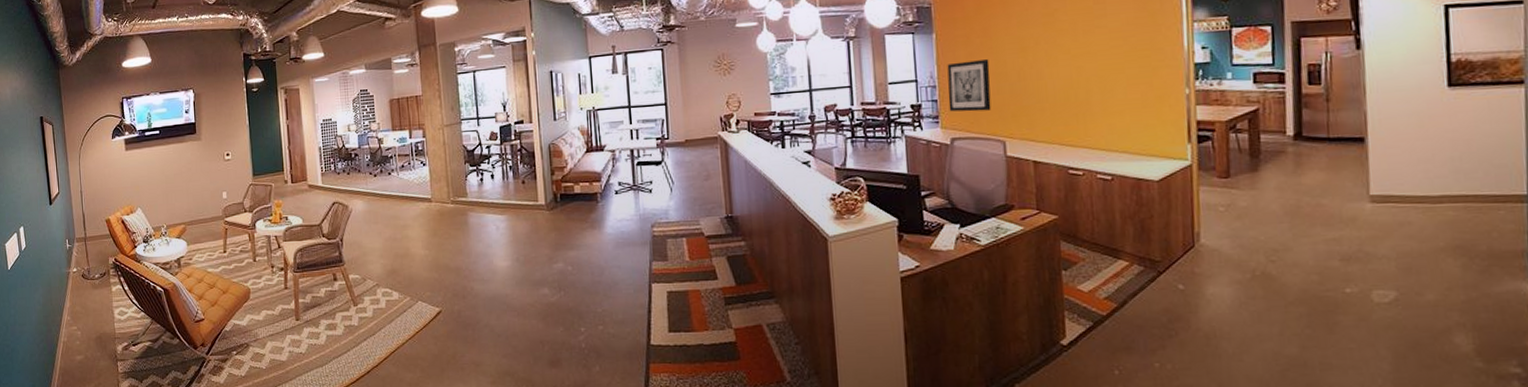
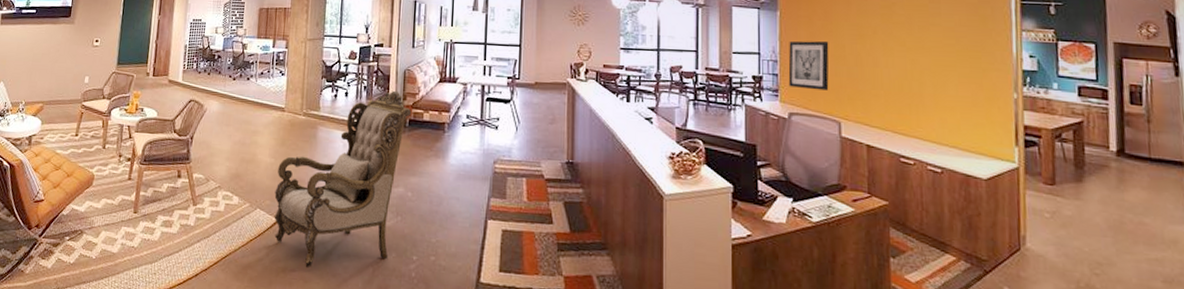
armchair: none [433,166,562,353] -> present [274,90,412,269]

